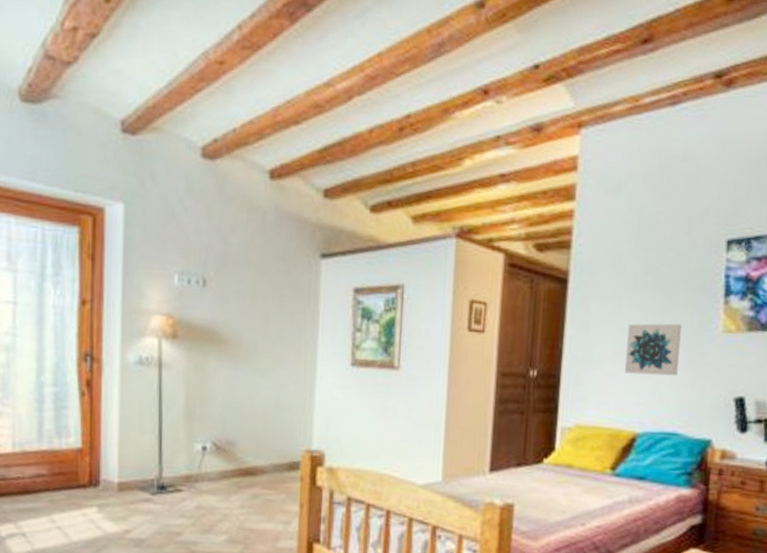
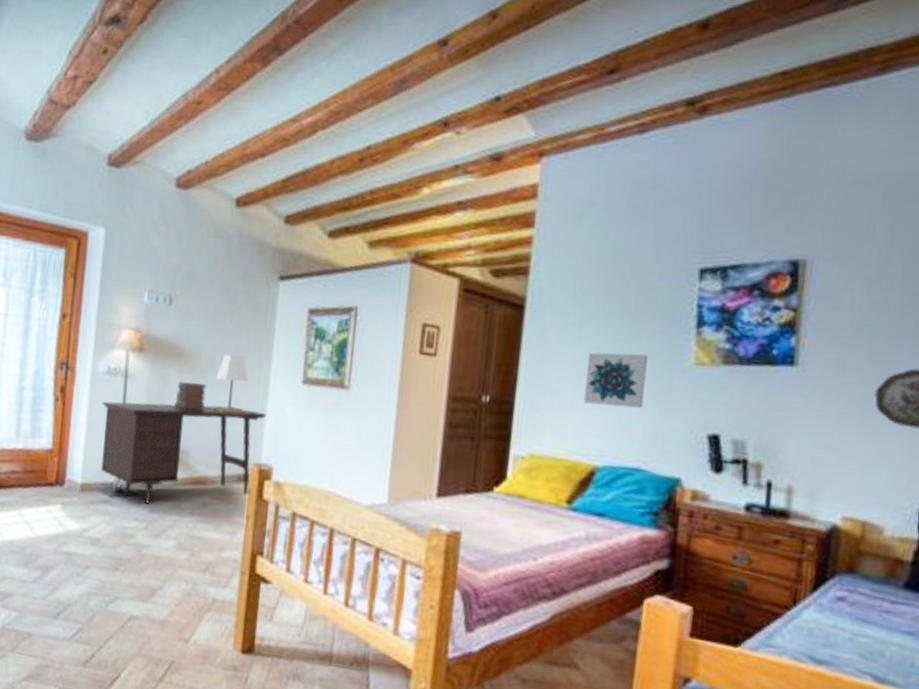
desk: none [135,393,316,499] -> present [100,401,267,504]
book stack: none [215,369,250,398] -> present [173,382,207,410]
lamp: none [258,338,294,401] -> present [212,354,249,414]

